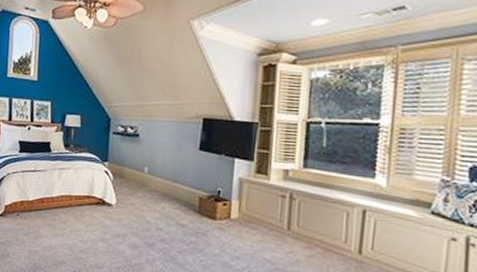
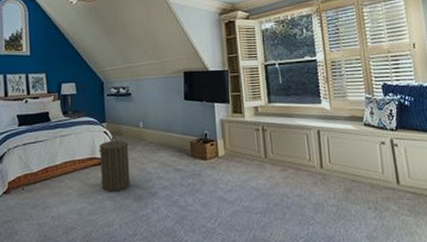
laundry hamper: none [96,179,130,236] -> present [99,137,131,192]

